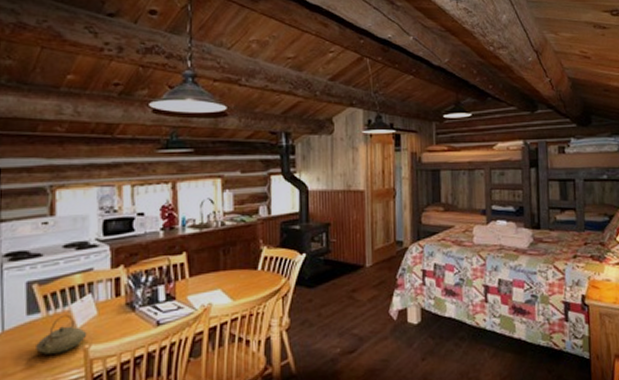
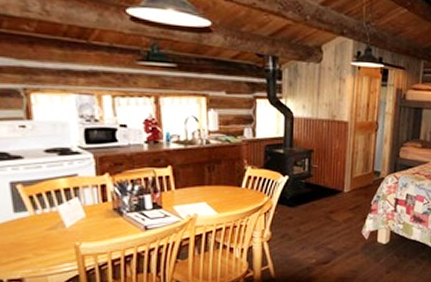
teapot: present [36,314,87,355] -> none [26,214,77,248]

